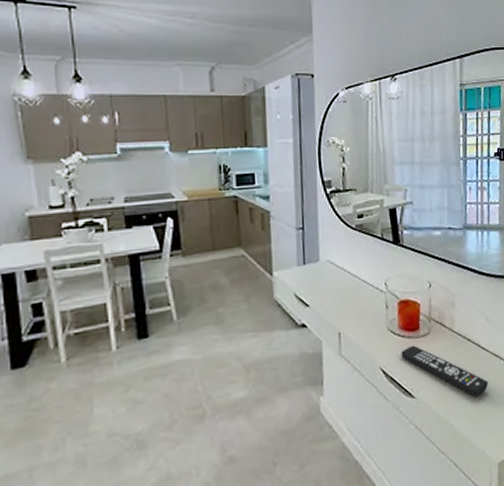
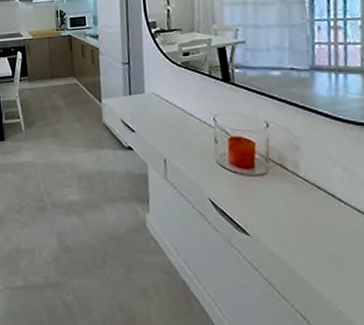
remote control: present [401,345,489,397] -> none [232,183,349,250]

